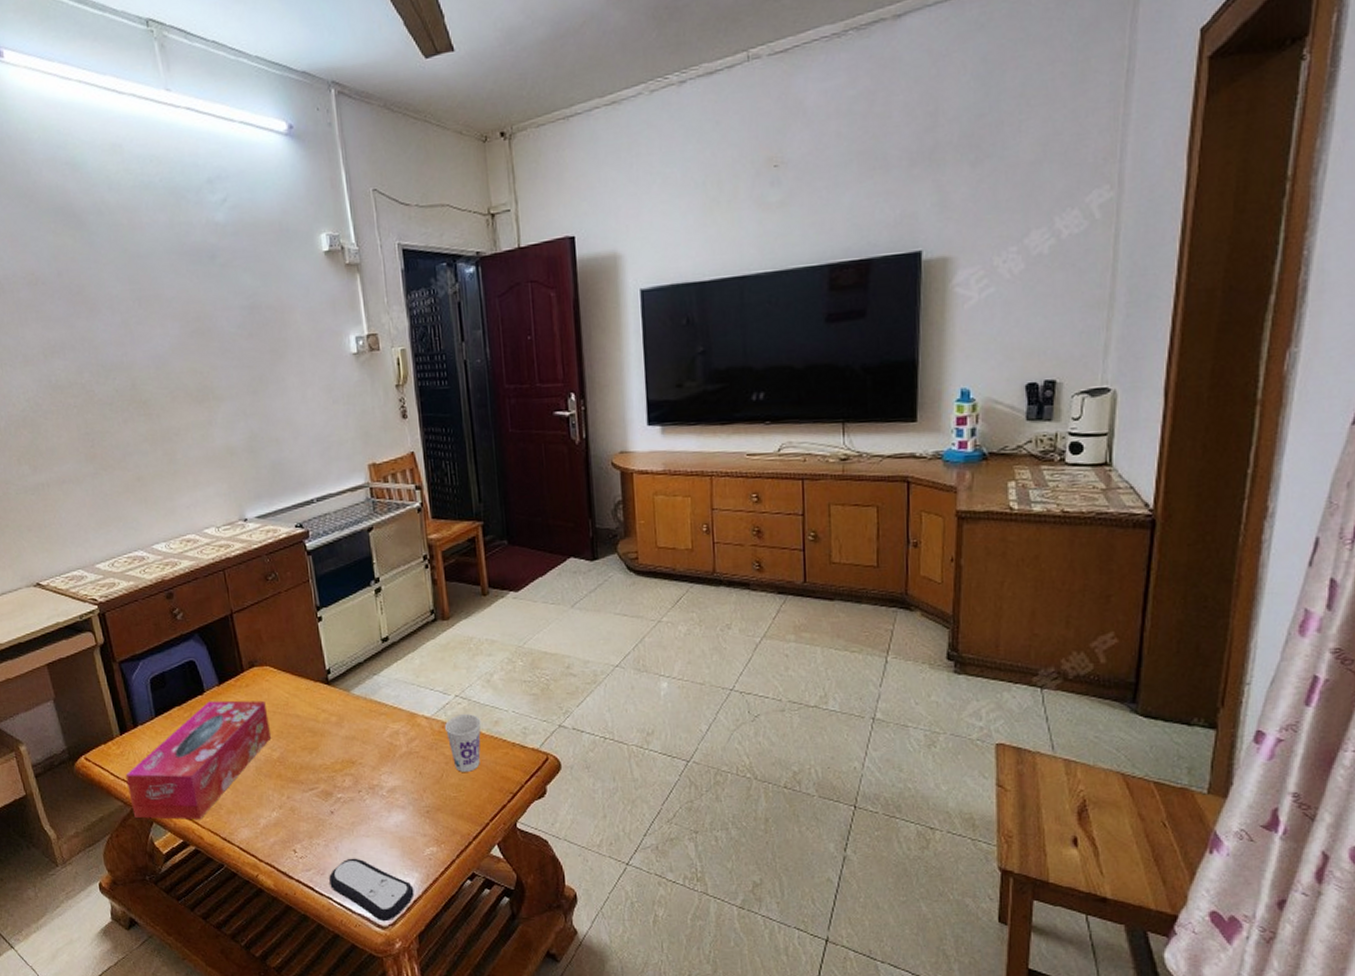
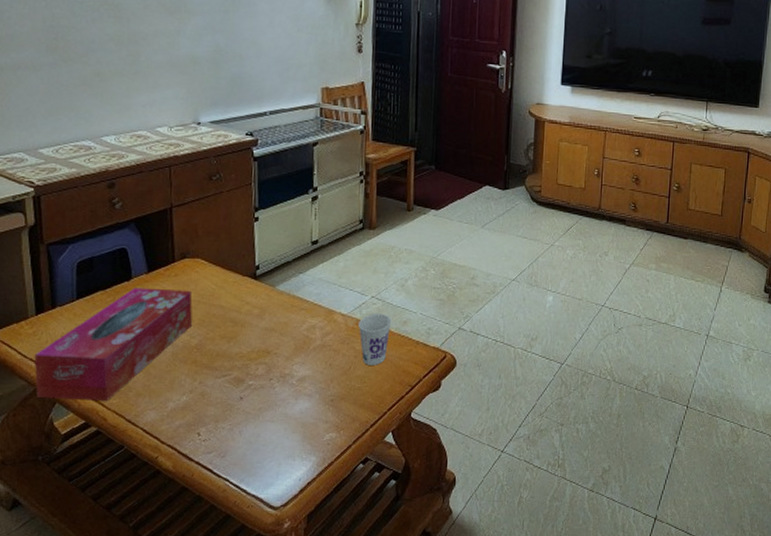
remote control: present [328,858,415,922] -> none [228,442,310,503]

